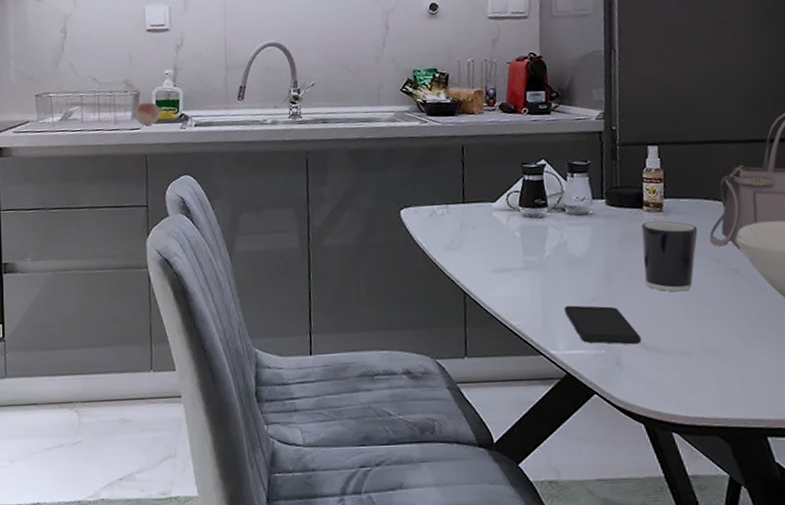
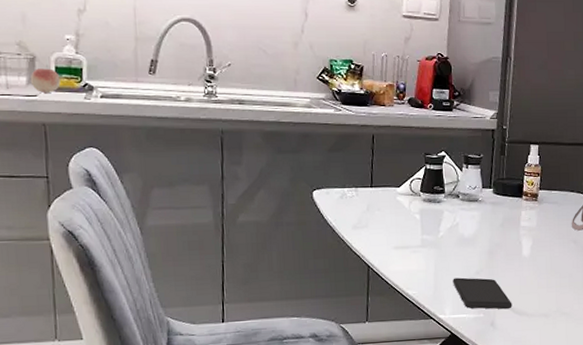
mug: present [641,220,698,292] -> none [519,208,563,267]

